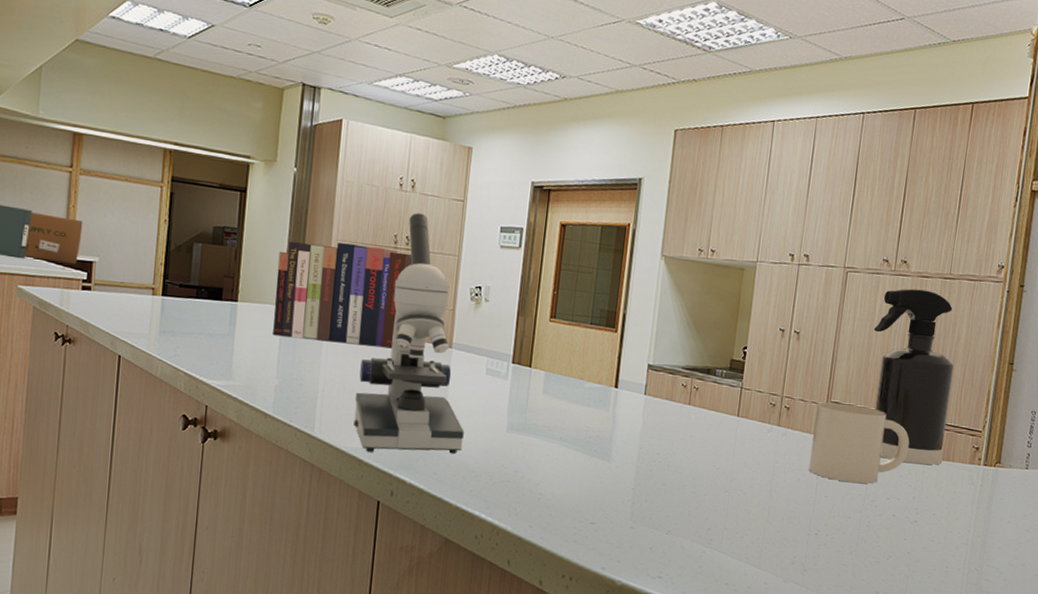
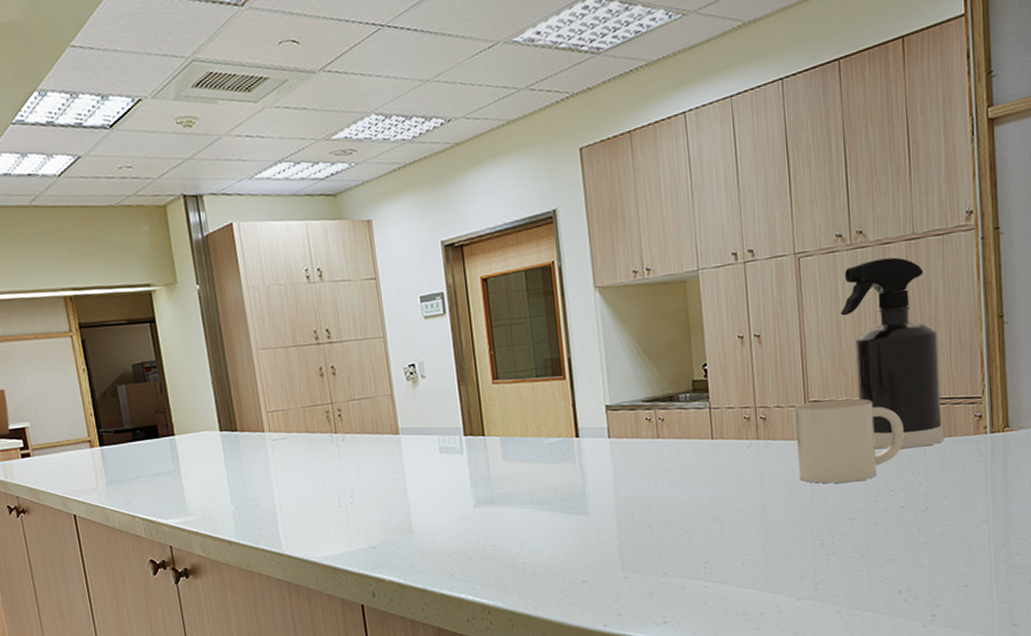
books: present [273,242,413,348] -> none [203,346,339,462]
microscope: present [353,213,464,455] -> none [311,302,434,558]

